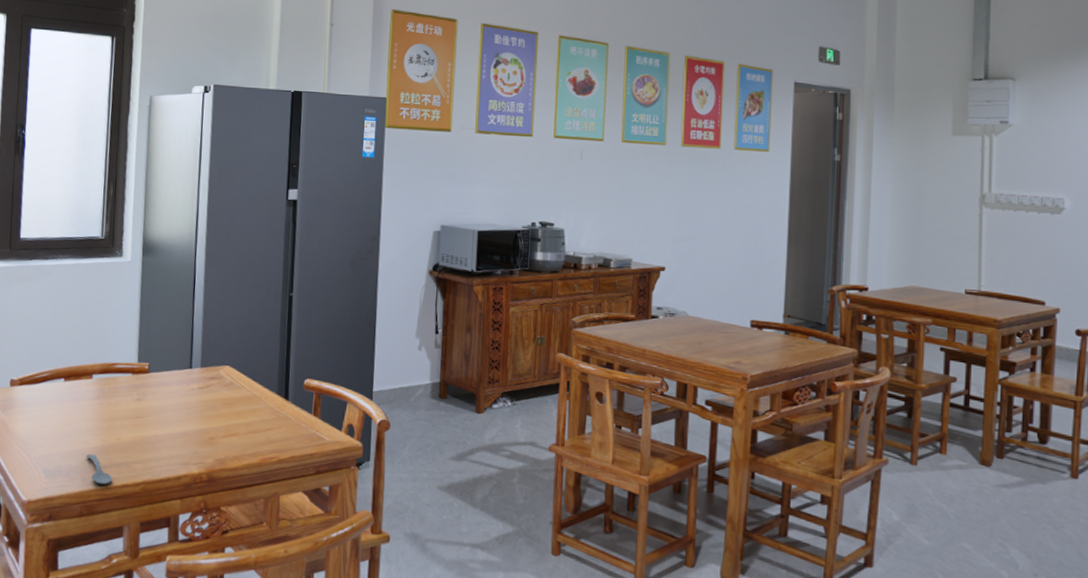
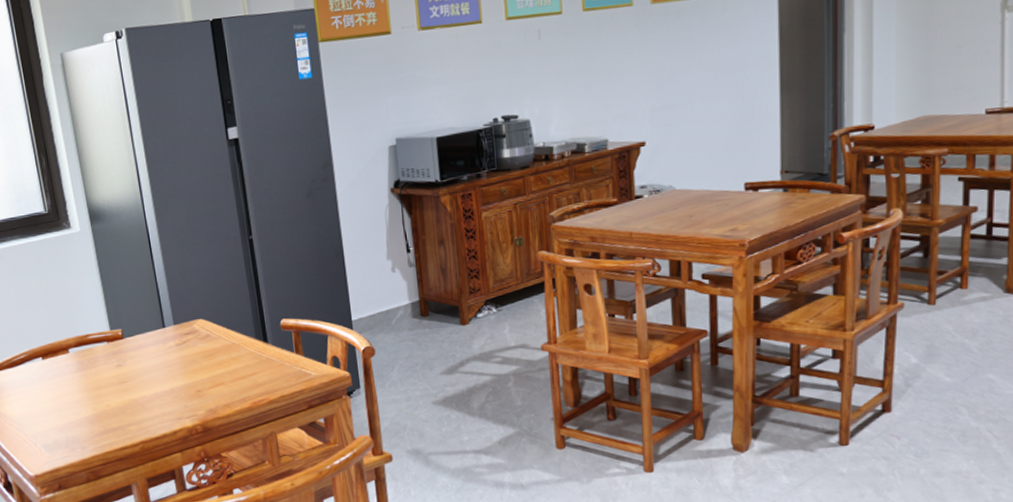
spoon: present [86,453,113,484] -> none [80,423,111,450]

